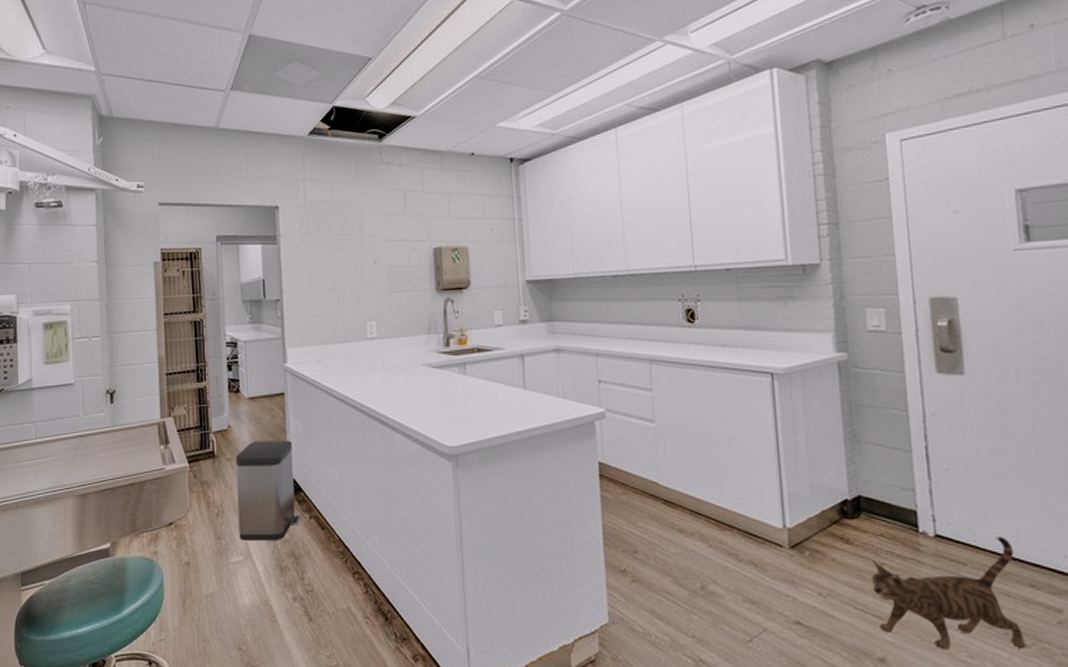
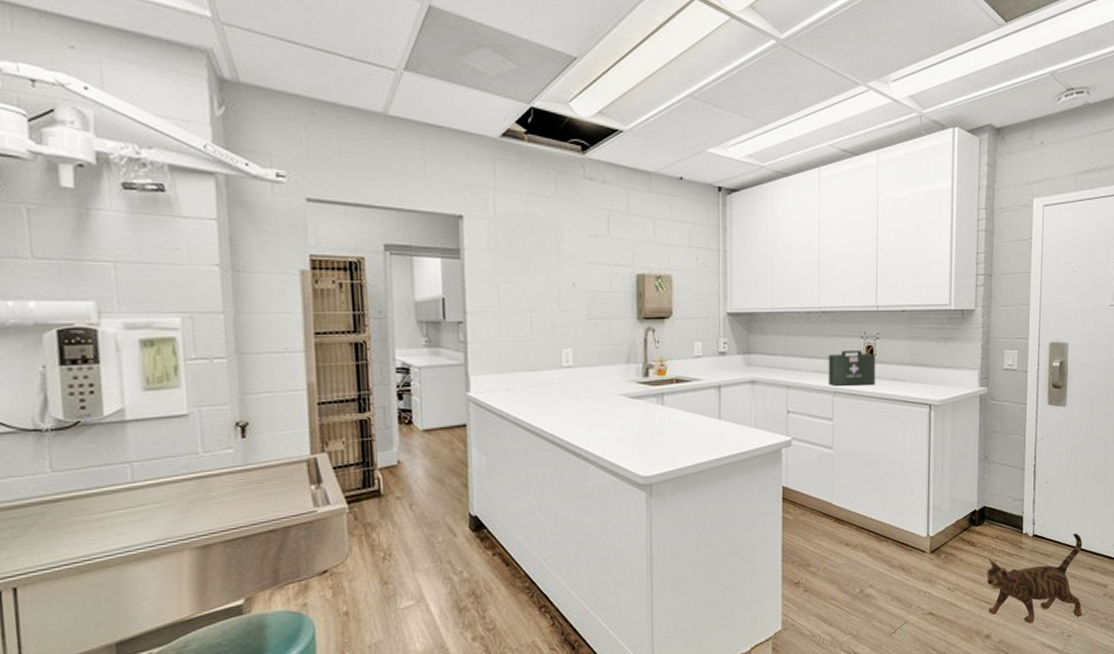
pedal bin: present [235,440,303,540] -> none [406,475,485,584]
first-aid kit: none [641,314,701,353] -> present [828,350,876,386]

